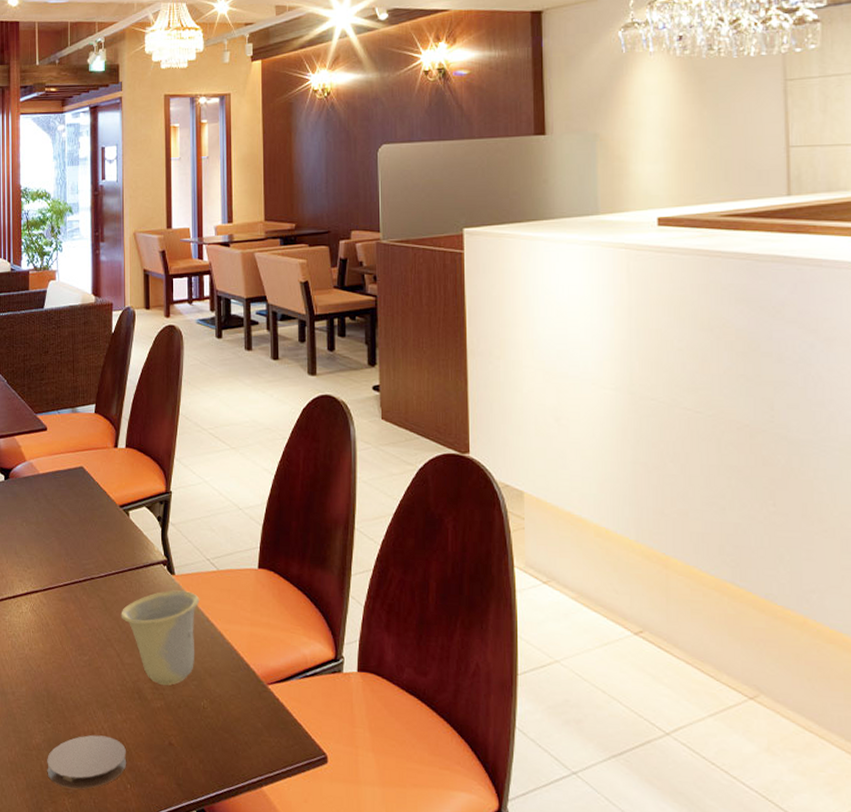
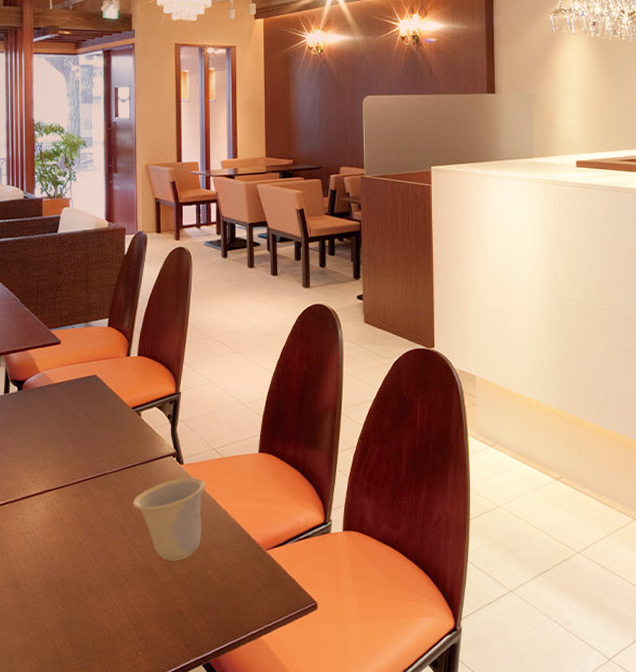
coaster: present [47,735,127,789] -> none [61,612,138,663]

